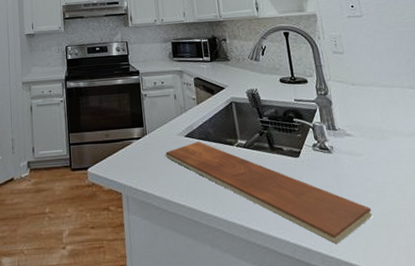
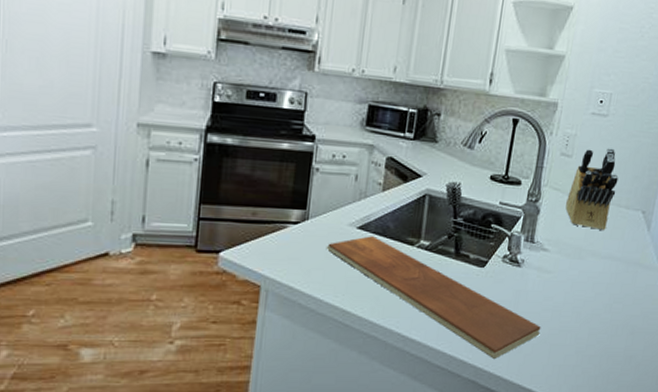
knife block: none [351,40,399,111] -> present [565,148,619,230]

